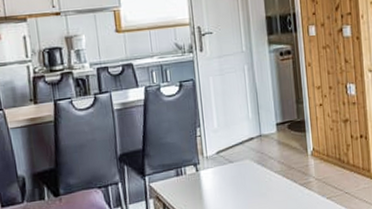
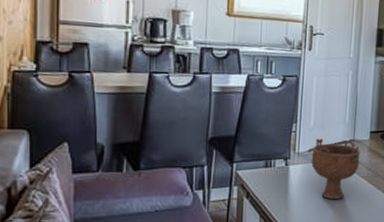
decorative bowl: none [220,134,271,200] -> present [311,138,361,199]

